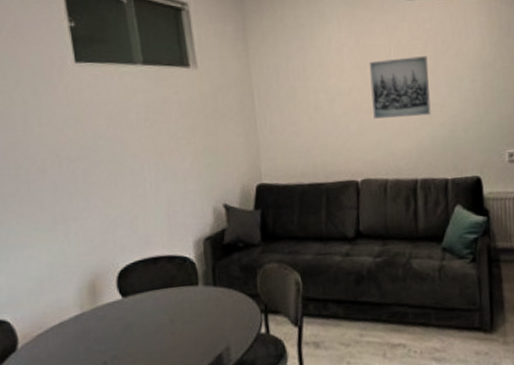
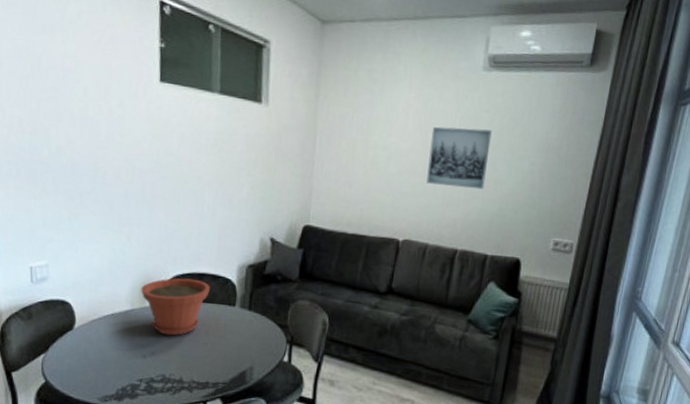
plant pot: none [89,265,167,334] -> present [141,278,210,336]

